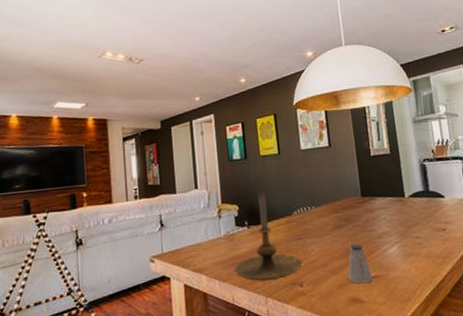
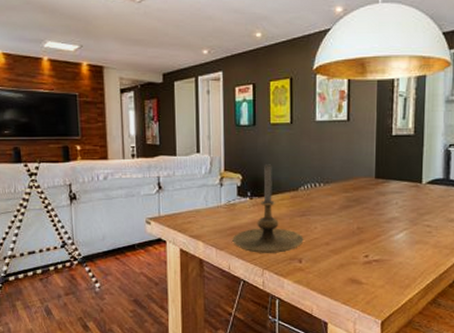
saltshaker: present [348,244,373,284] -> none [349,226,374,266]

